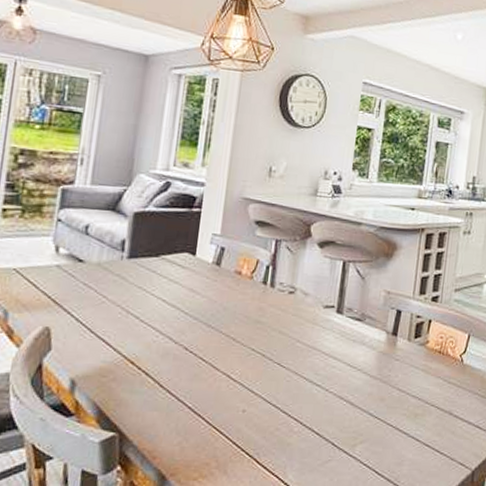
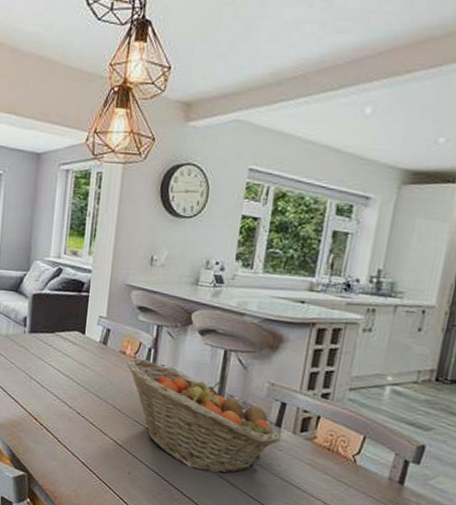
fruit basket: none [242,278,397,395] -> present [126,358,280,474]

